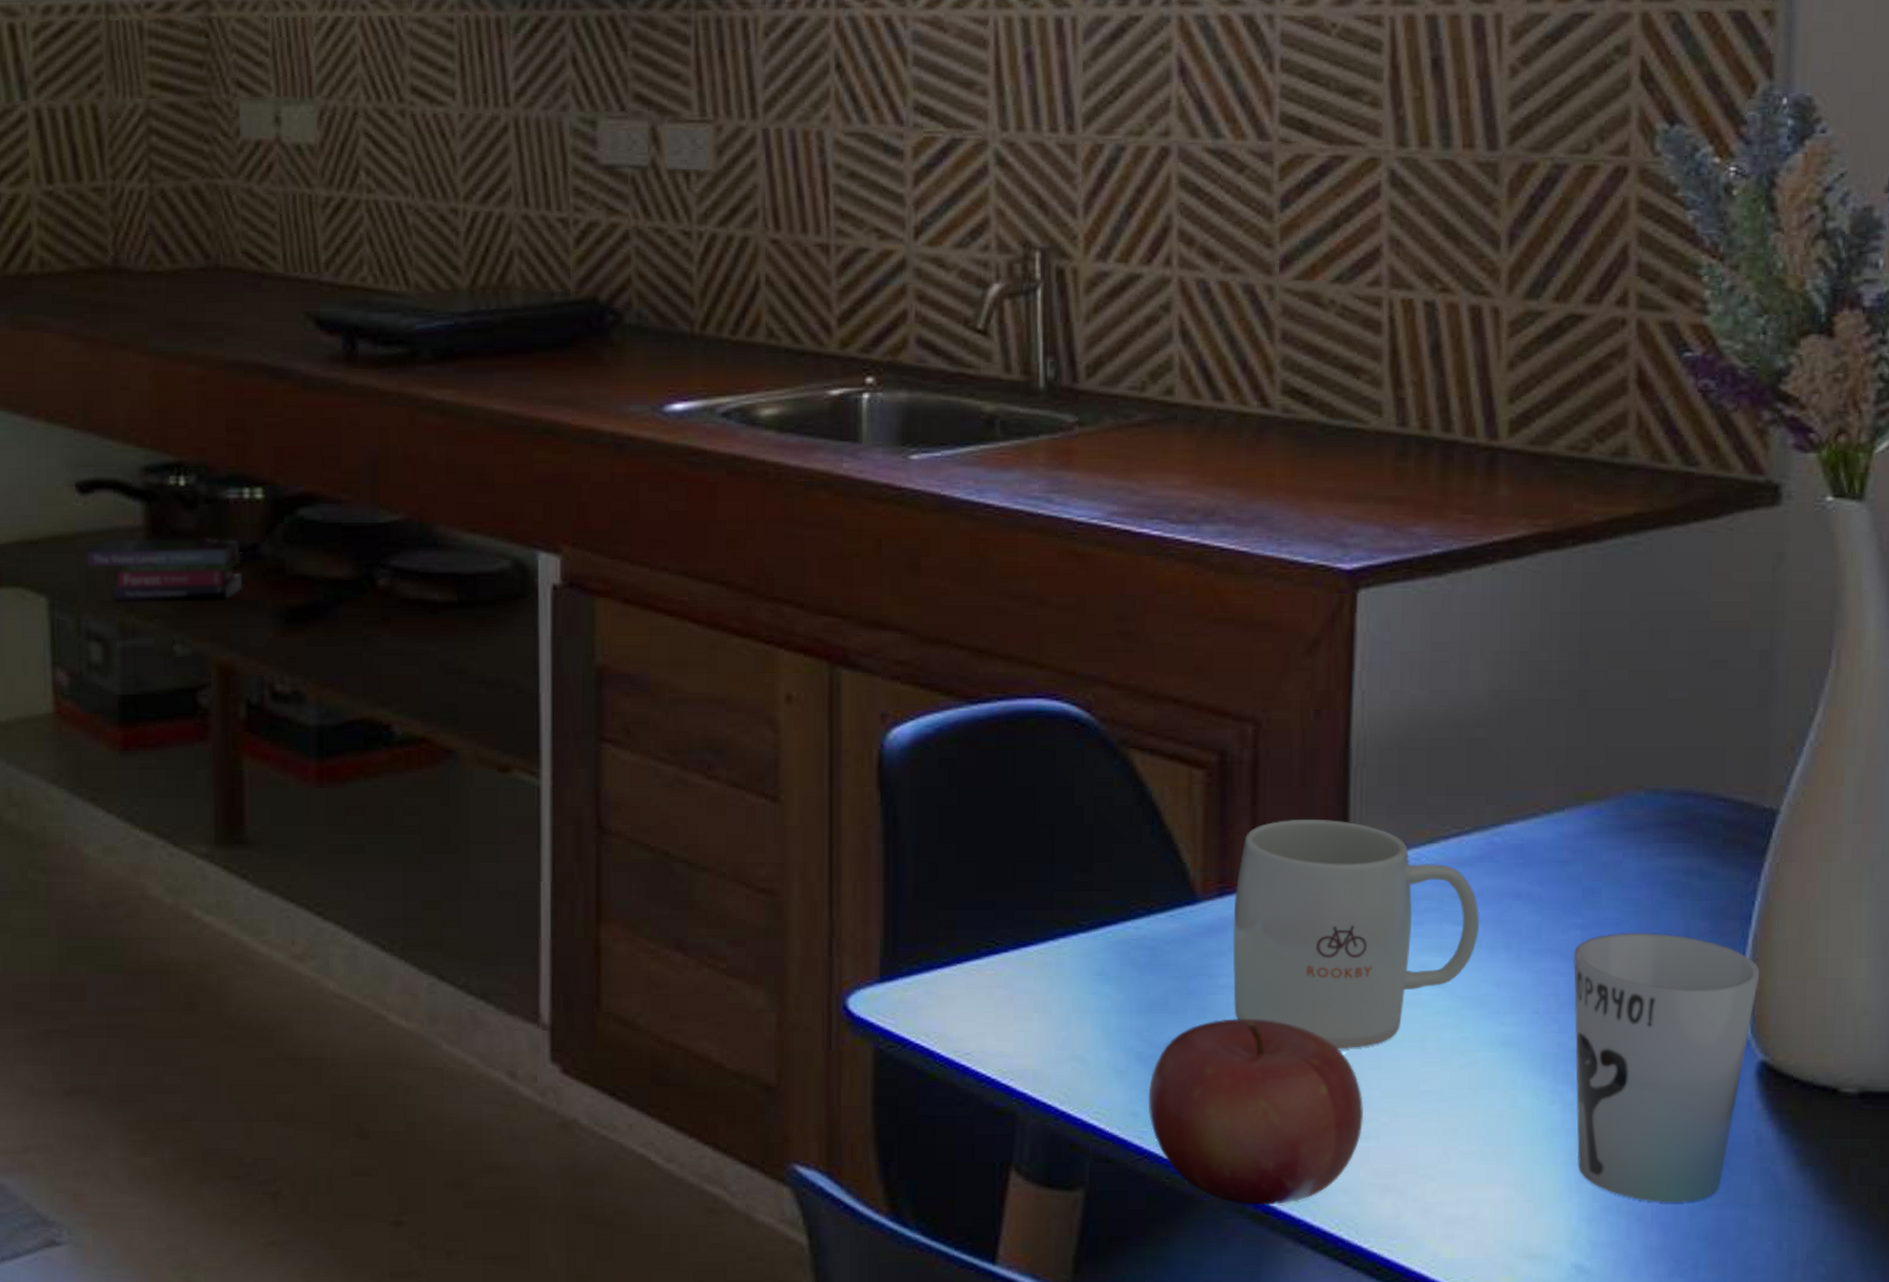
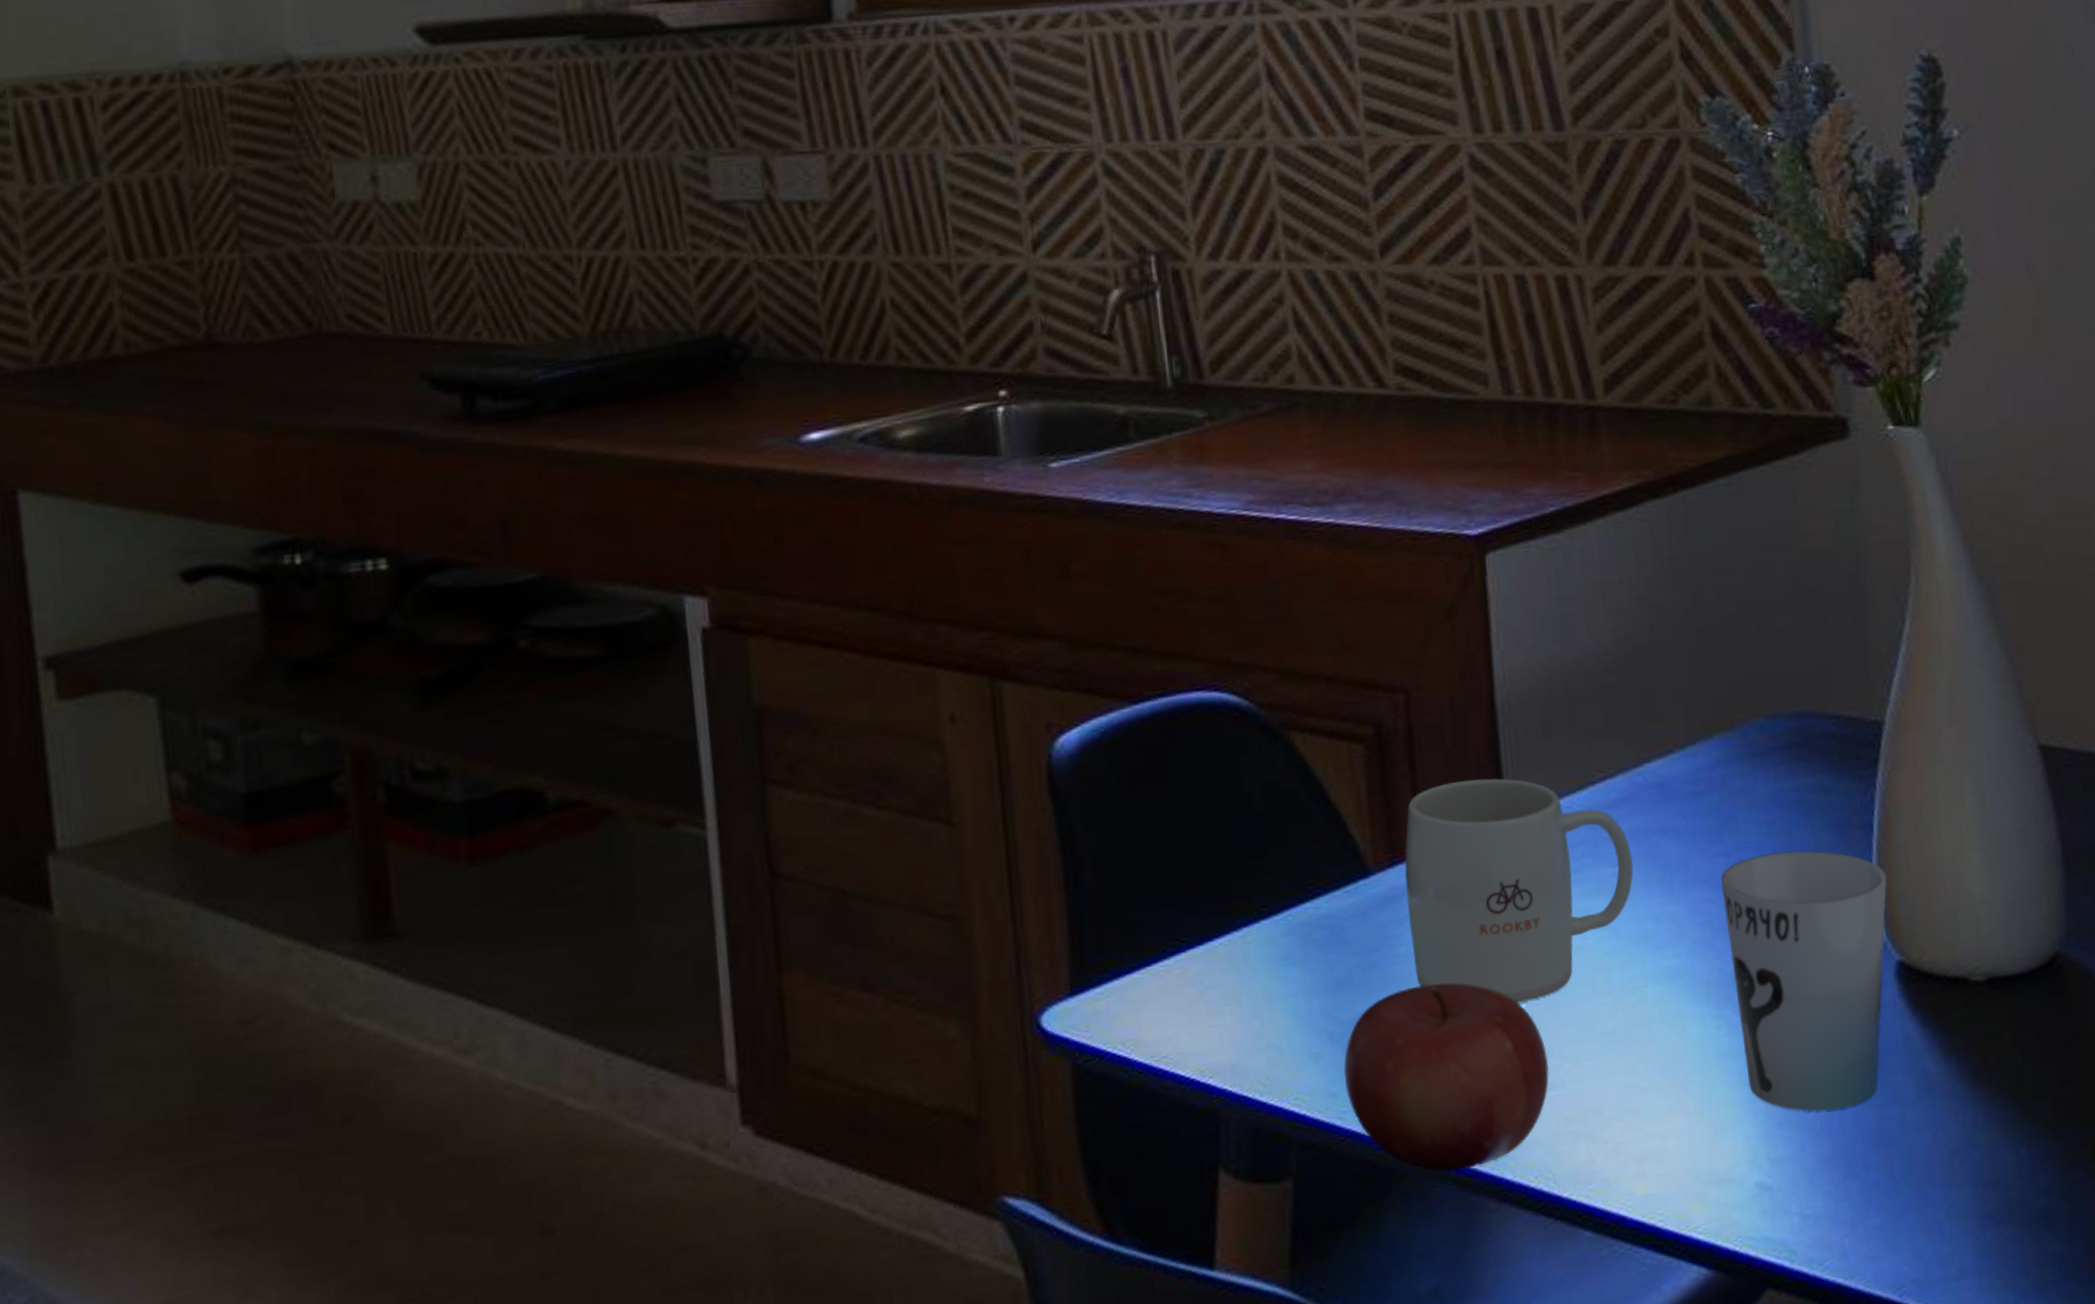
books: present [86,537,244,603] -> none [197,615,374,695]

